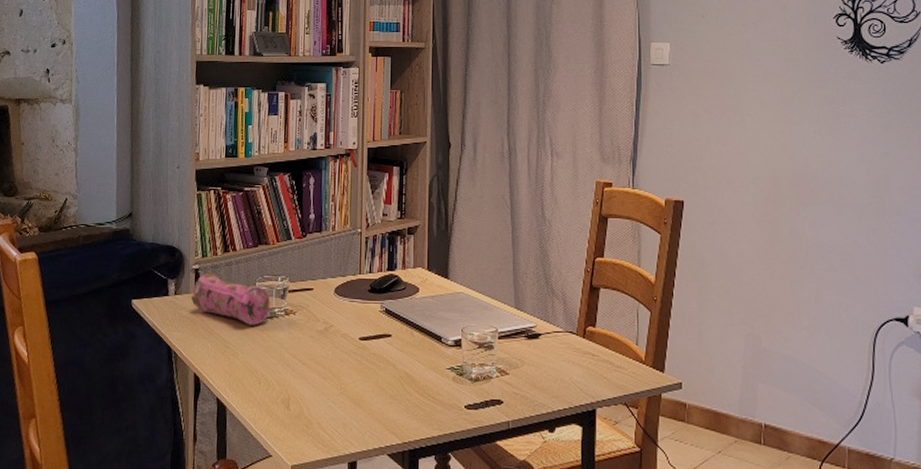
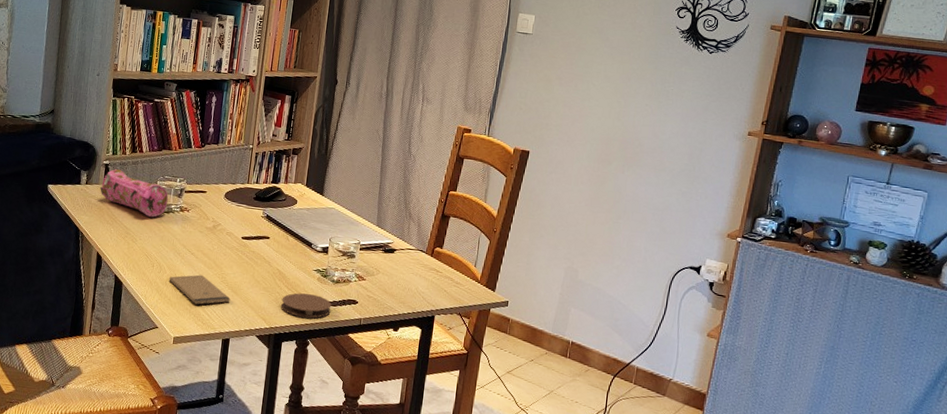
smartphone: none [279,388,353,424] -> present [169,274,231,305]
coaster: none [413,398,472,427] -> present [281,293,332,319]

